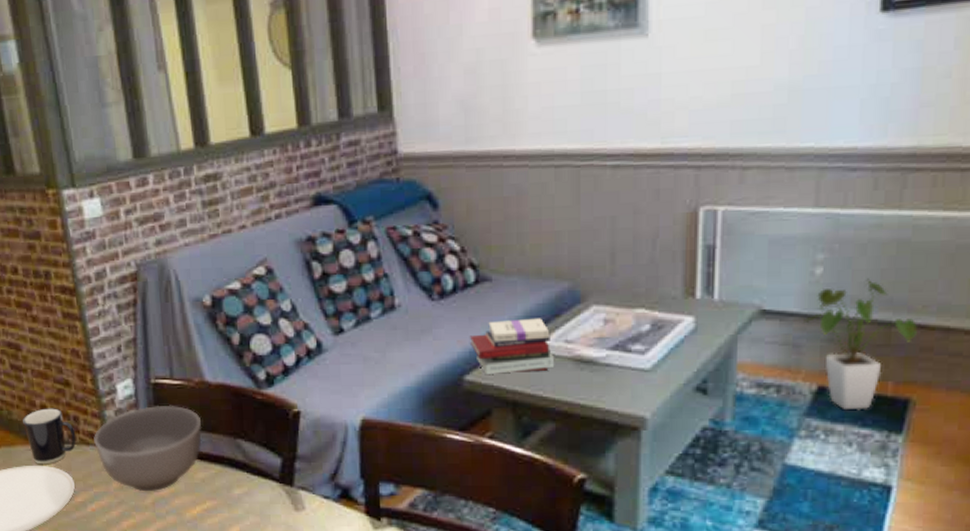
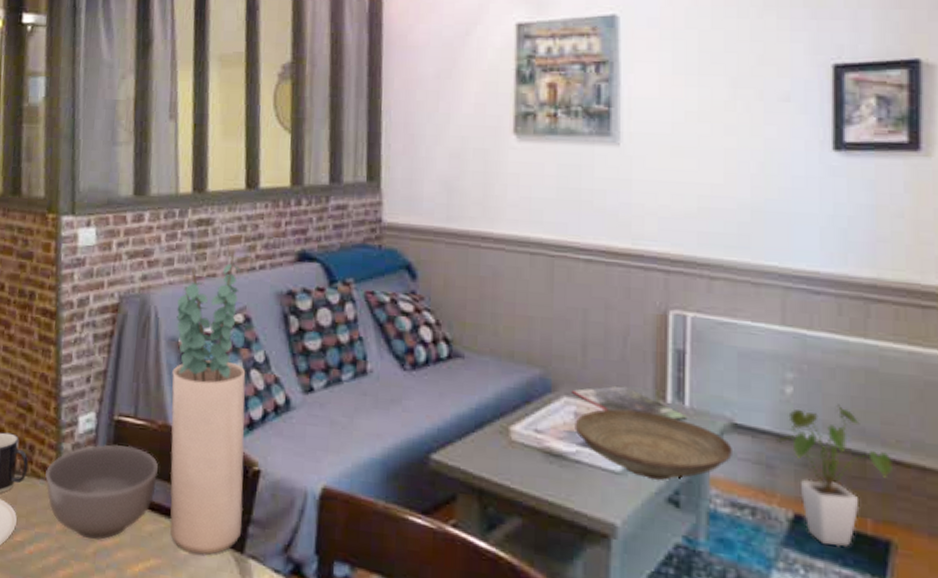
vase: none [196,202,290,492] -> present [170,250,246,555]
books: present [470,318,555,374] -> none [439,400,524,459]
magazine: none [601,288,716,314] -> present [572,386,688,420]
decorative bowl: none [604,310,760,373] -> present [574,408,732,481]

